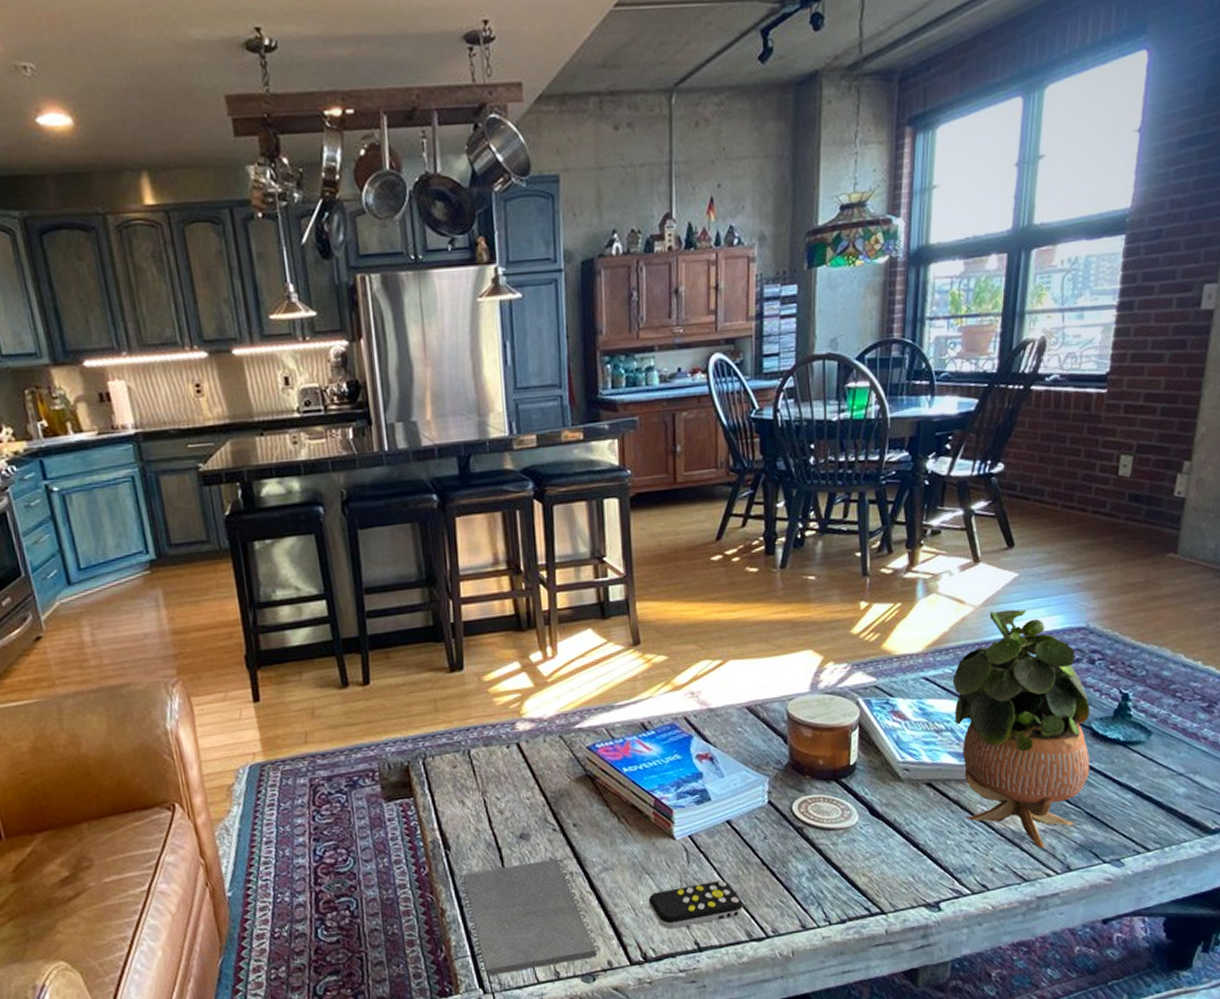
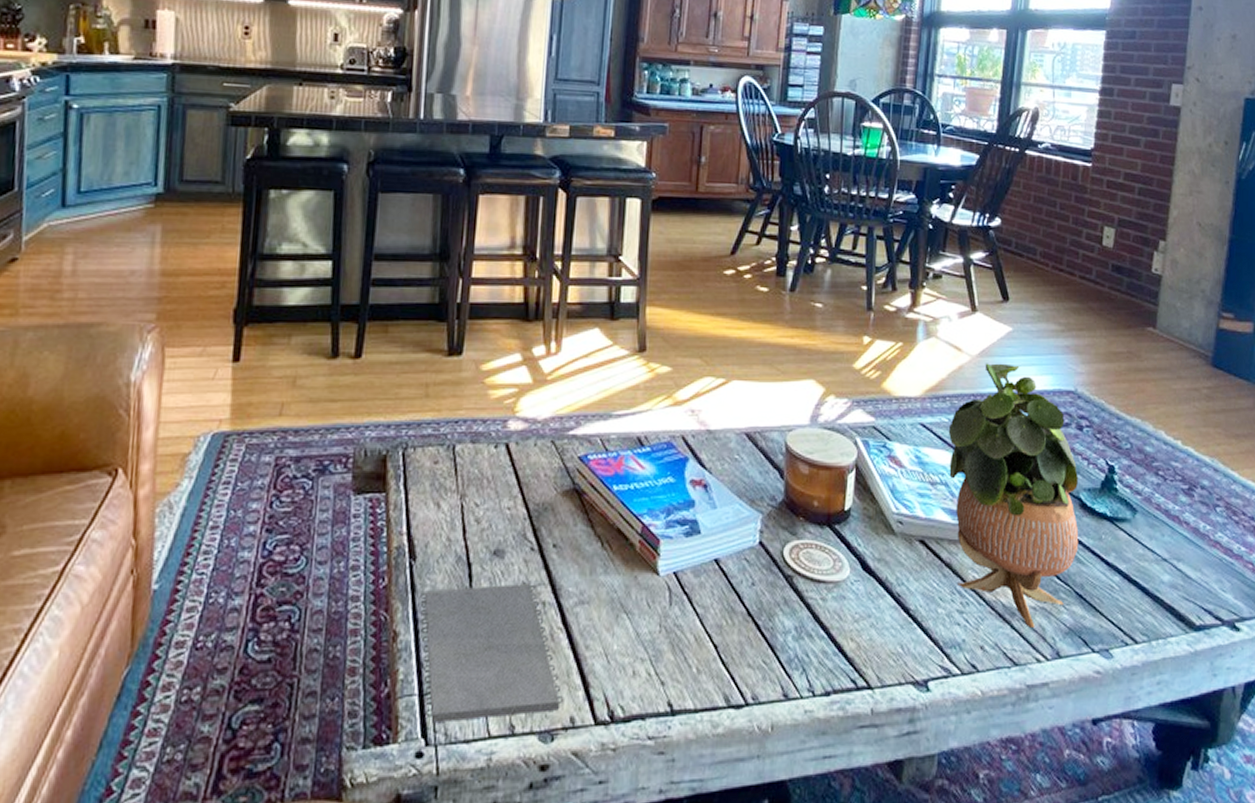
remote control: present [648,880,743,929] -> none [623,630,724,684]

